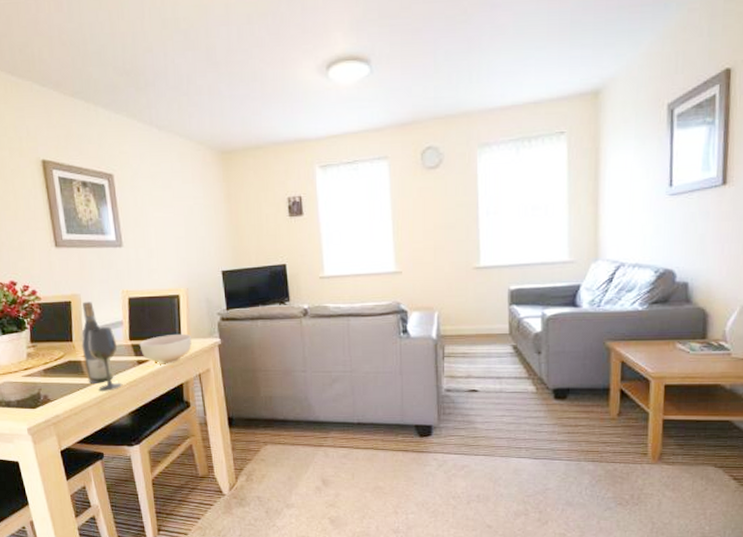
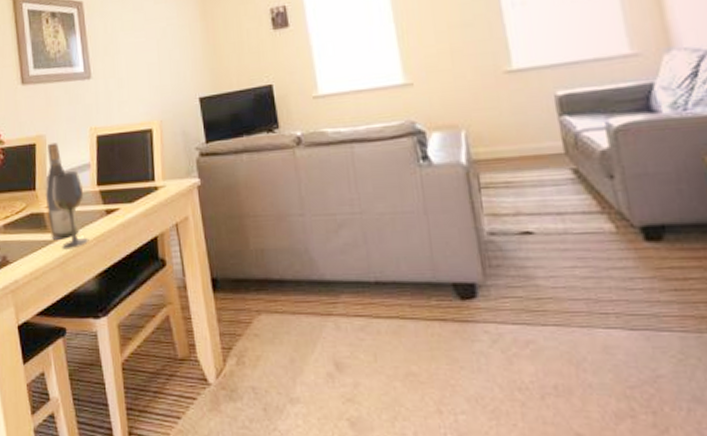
bowl: present [139,333,192,364] -> none [108,174,167,214]

